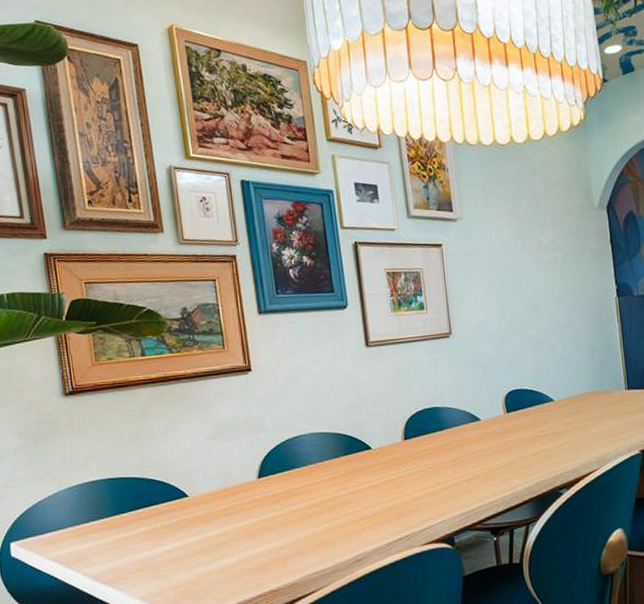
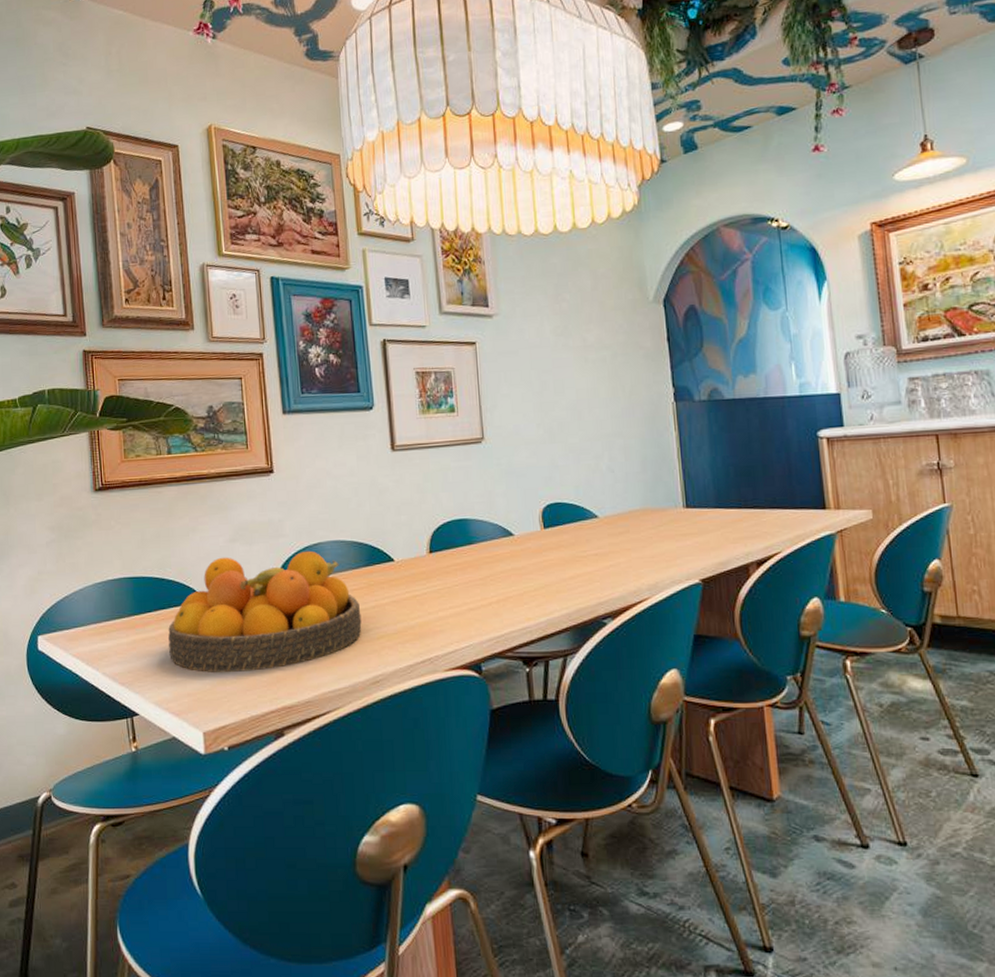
fruit bowl: none [150,443,343,565] -> present [168,550,362,673]

